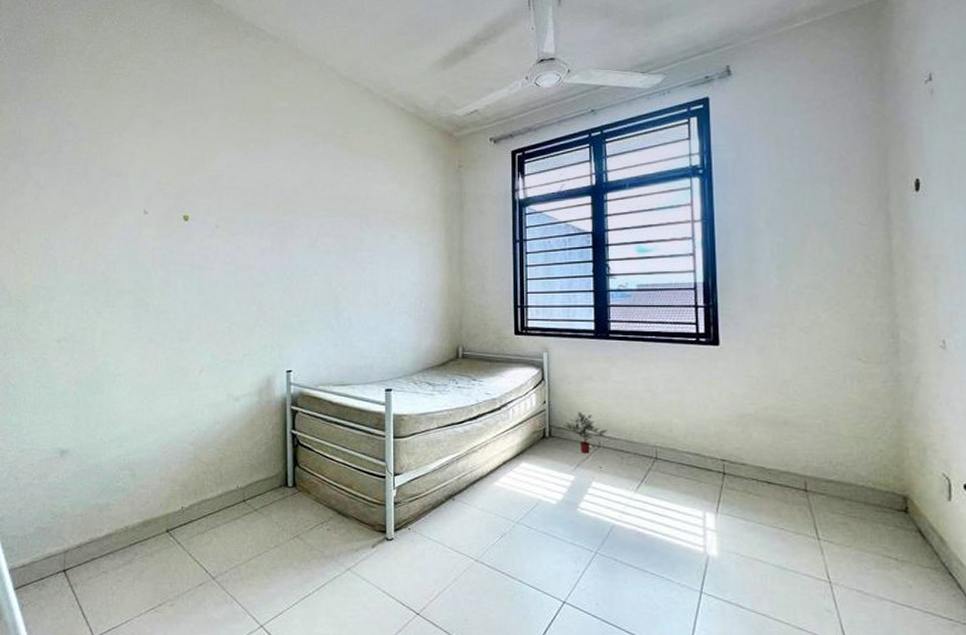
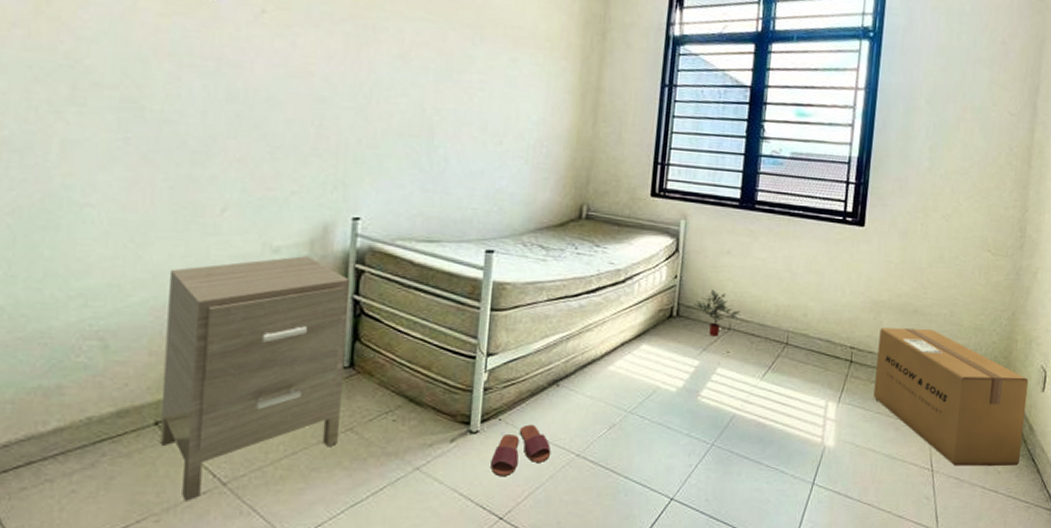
nightstand: none [170,402,289,591] -> present [160,256,351,501]
slippers: none [405,533,454,577] -> present [491,424,551,476]
box: none [750,439,934,580] -> present [873,327,1029,467]

